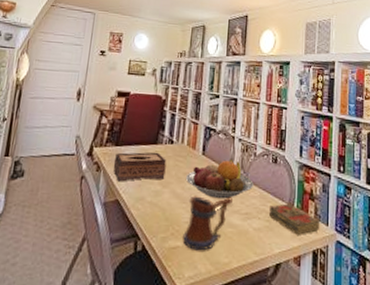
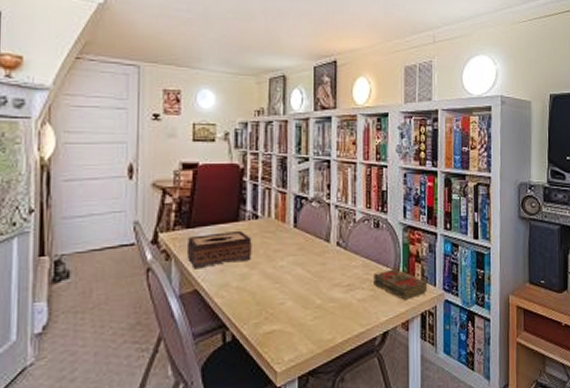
mug: present [183,196,232,251] -> none [279,270,332,332]
fruit bowl: present [185,158,254,199] -> none [276,228,354,274]

